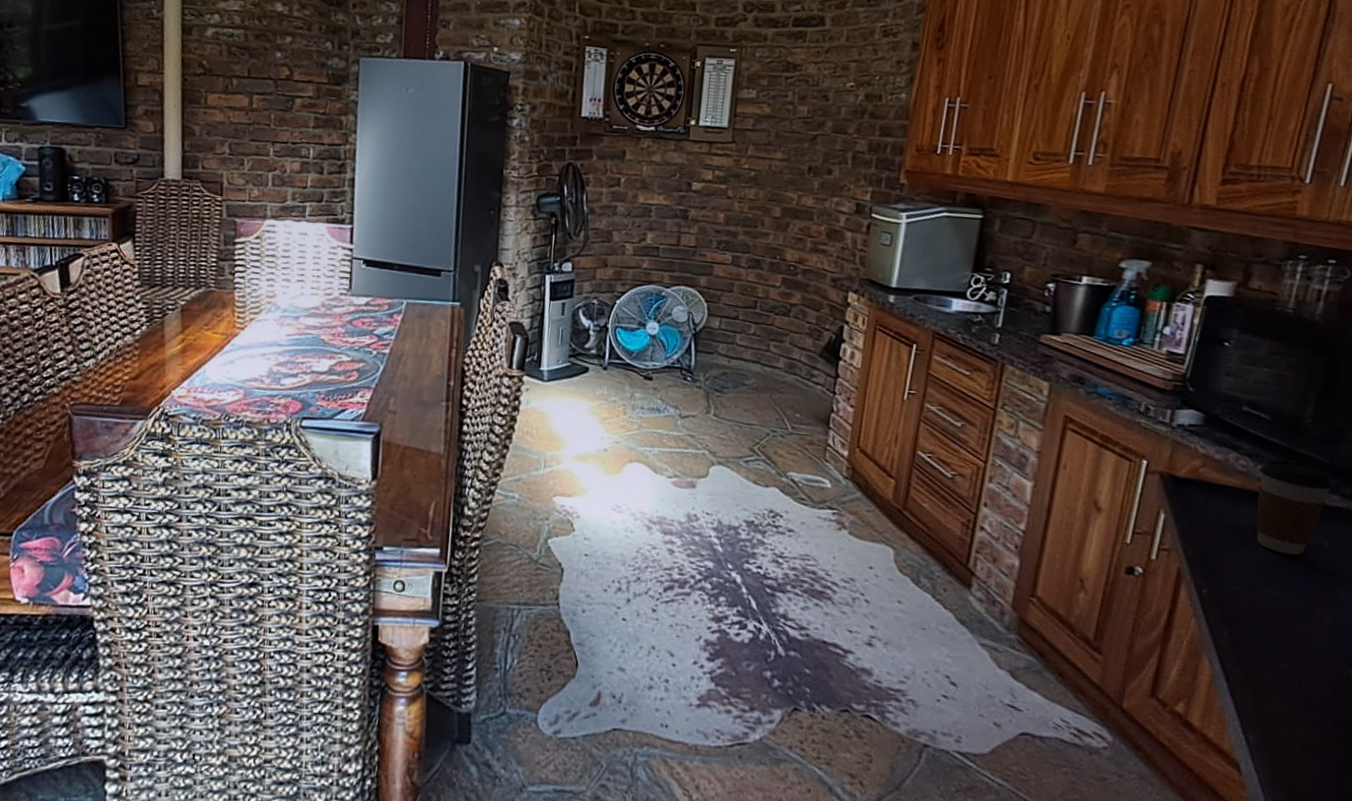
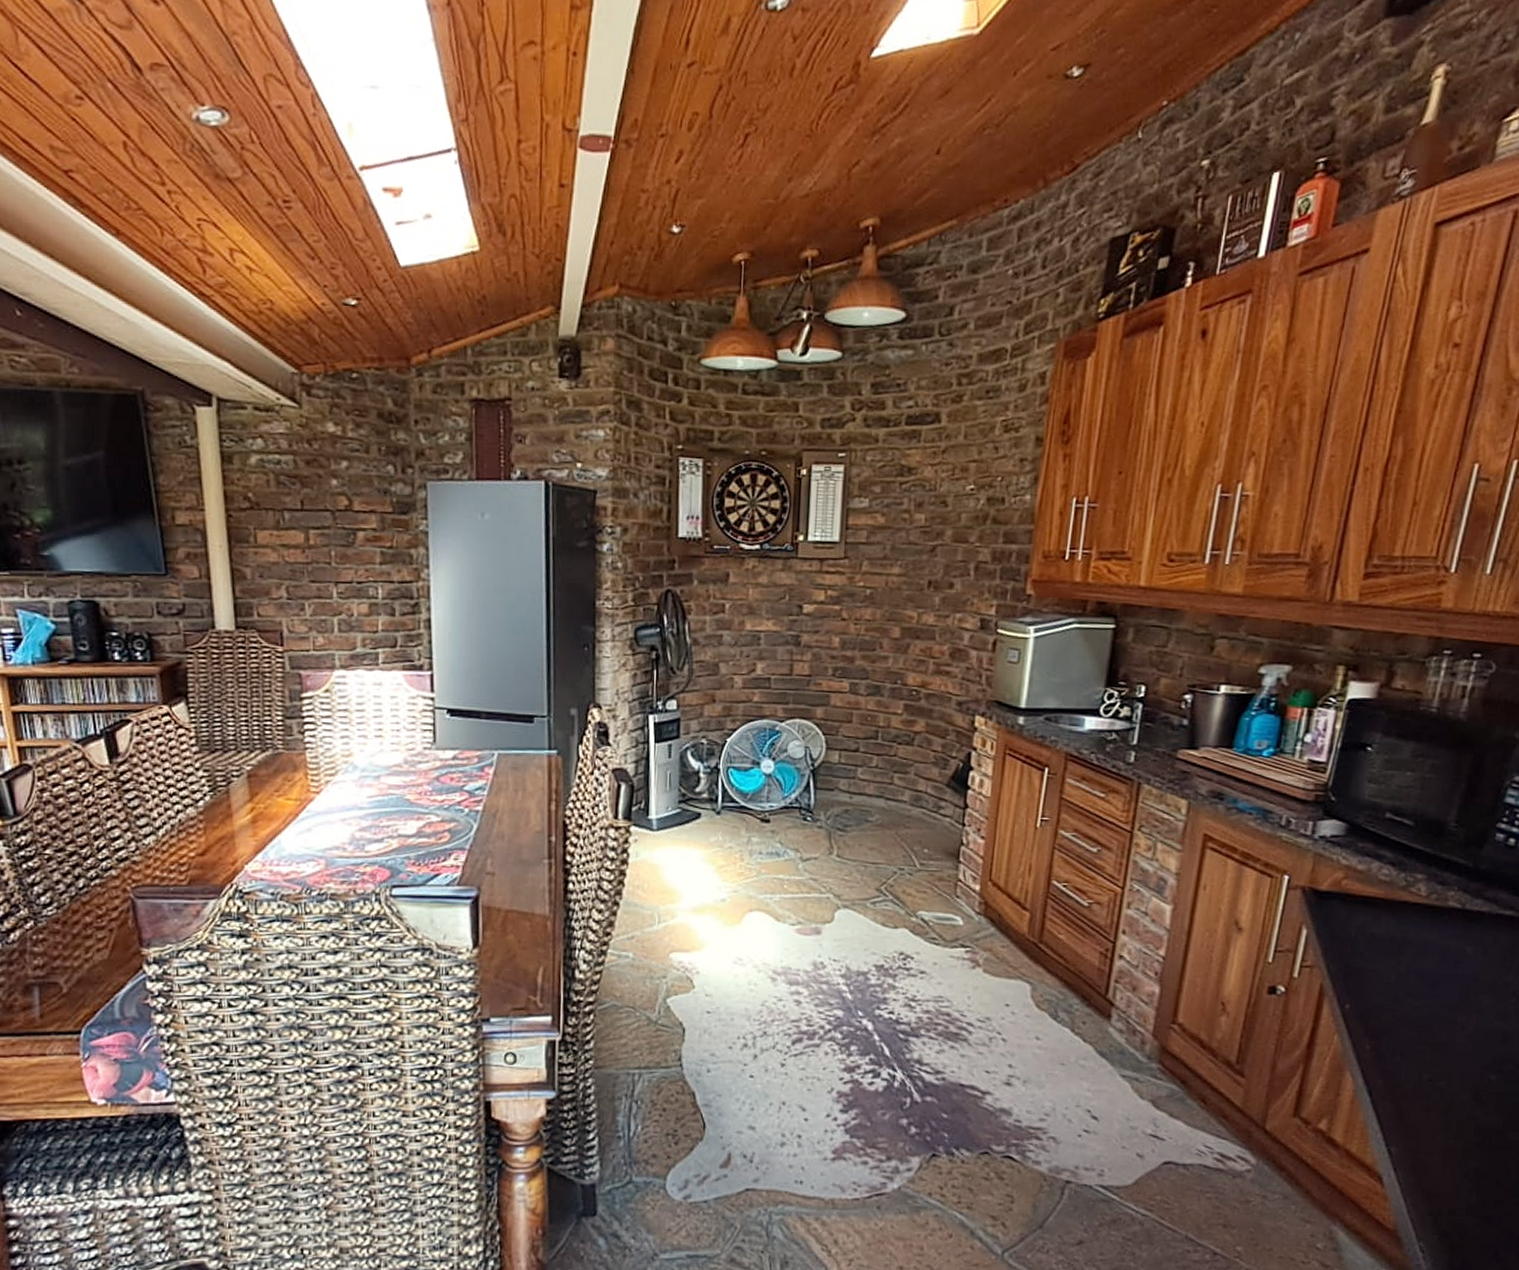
coffee cup: present [1256,460,1332,555] -> none [1399,866,1475,963]

